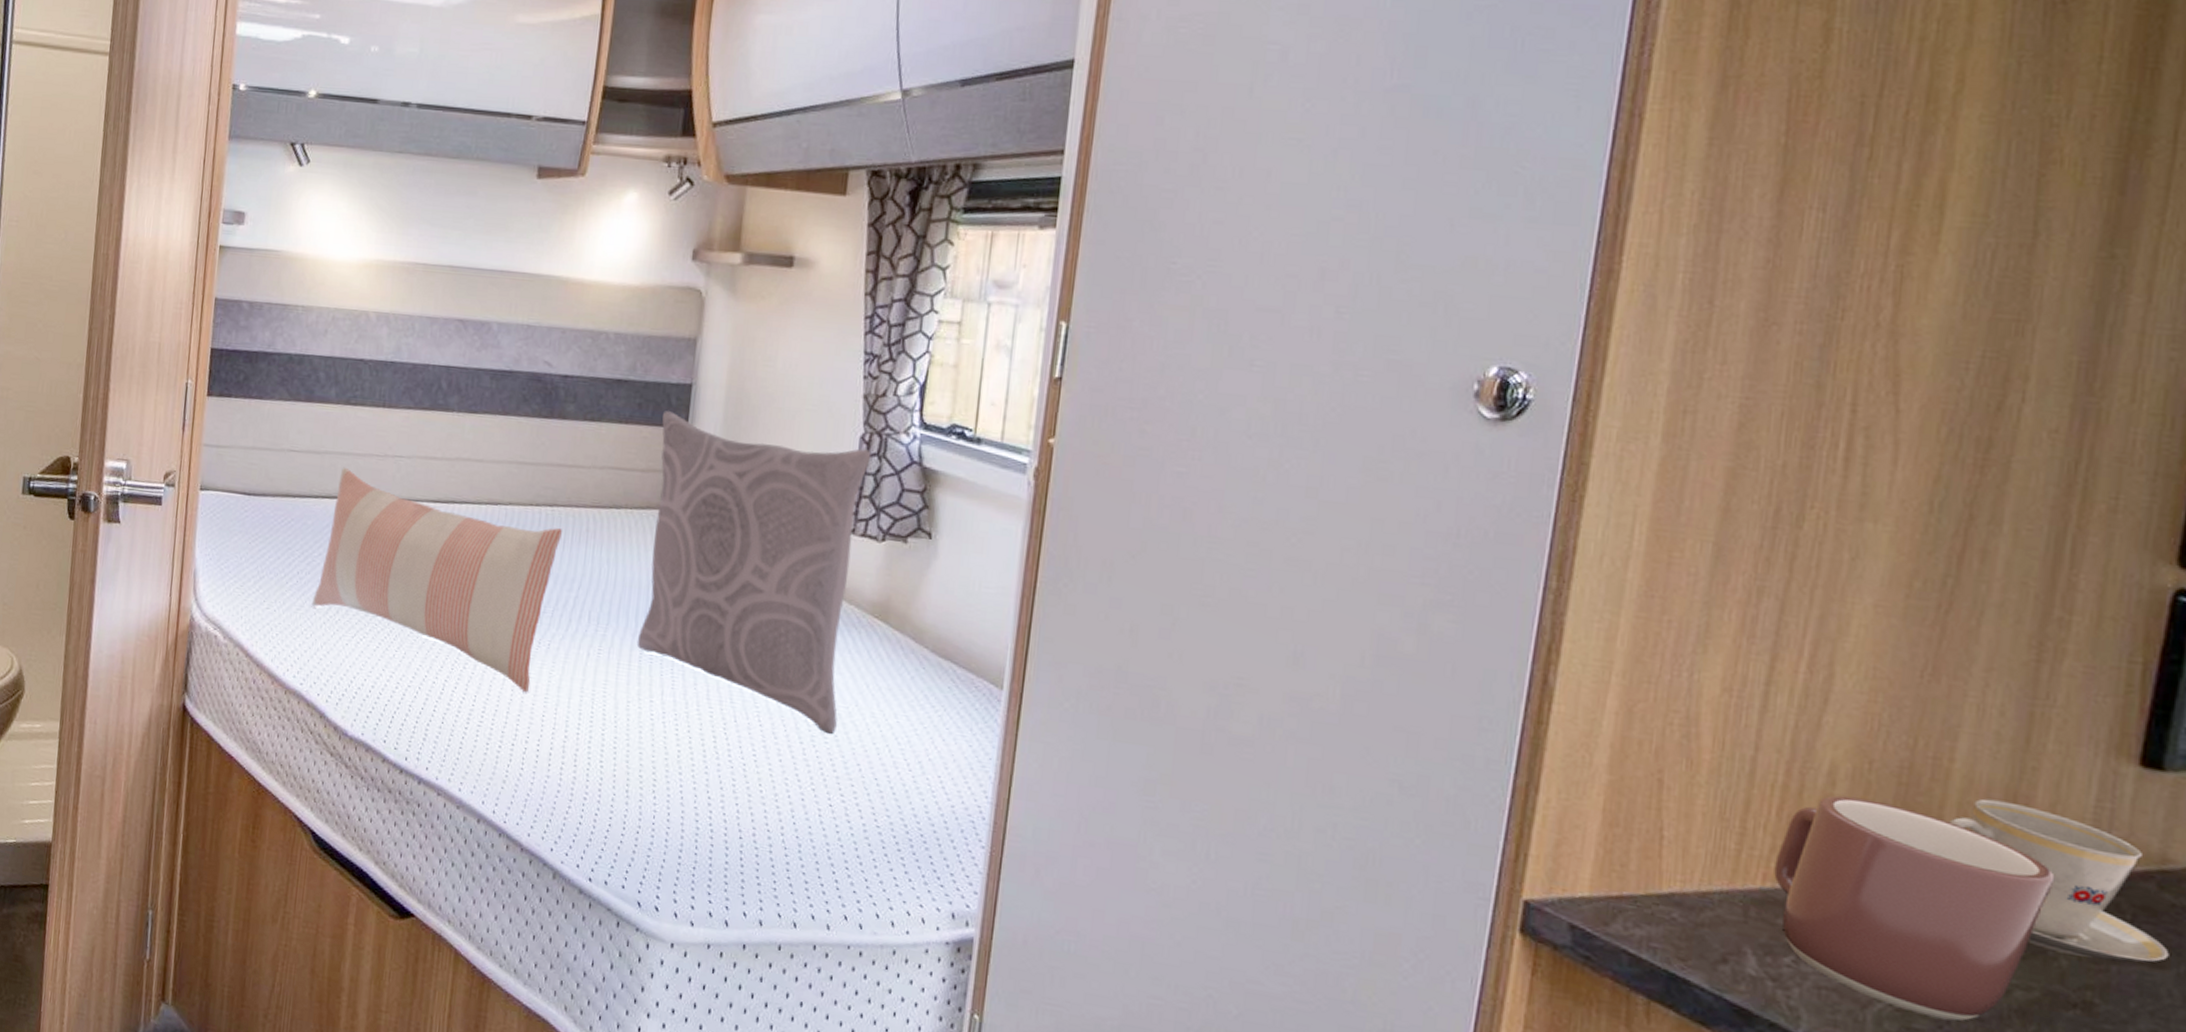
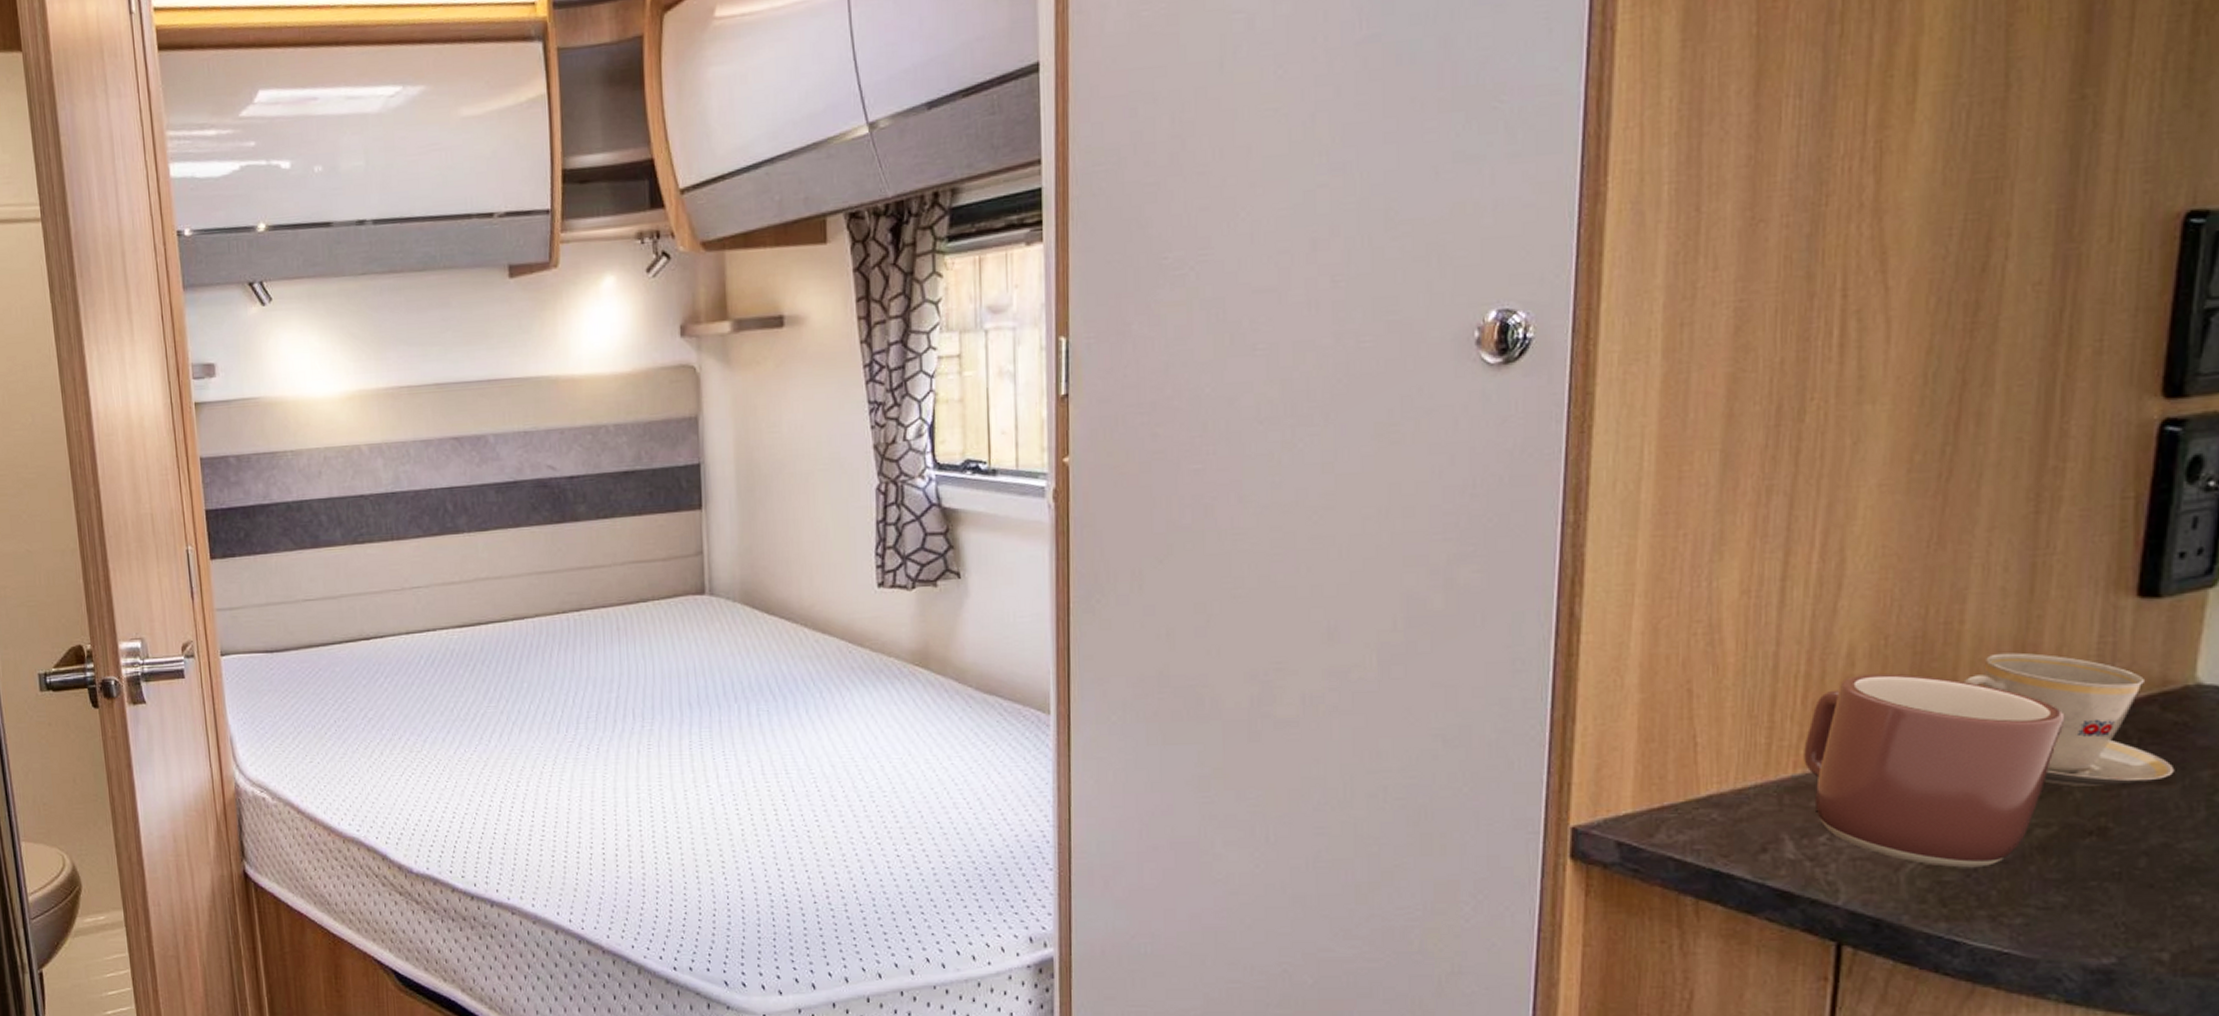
pillow: present [311,467,562,693] -> none [354,607,593,800]
pillow: present [636,411,871,734] -> none [676,495,893,787]

